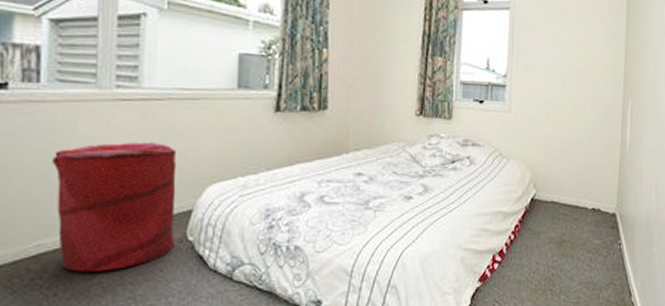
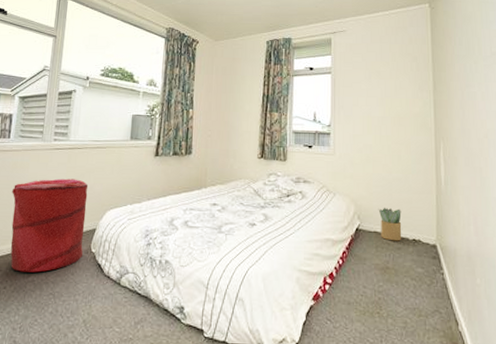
potted plant: none [557,173,582,211] -> present [378,207,402,241]

